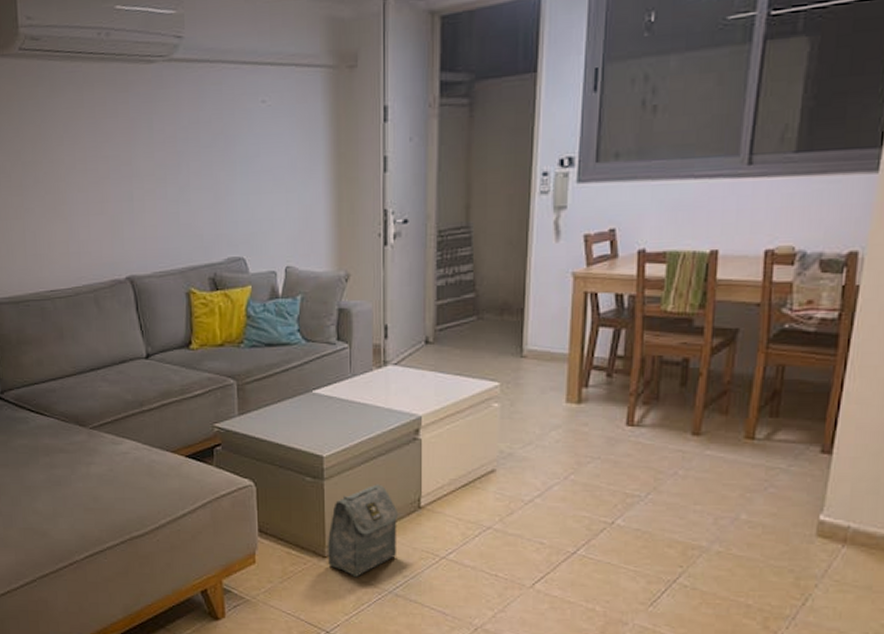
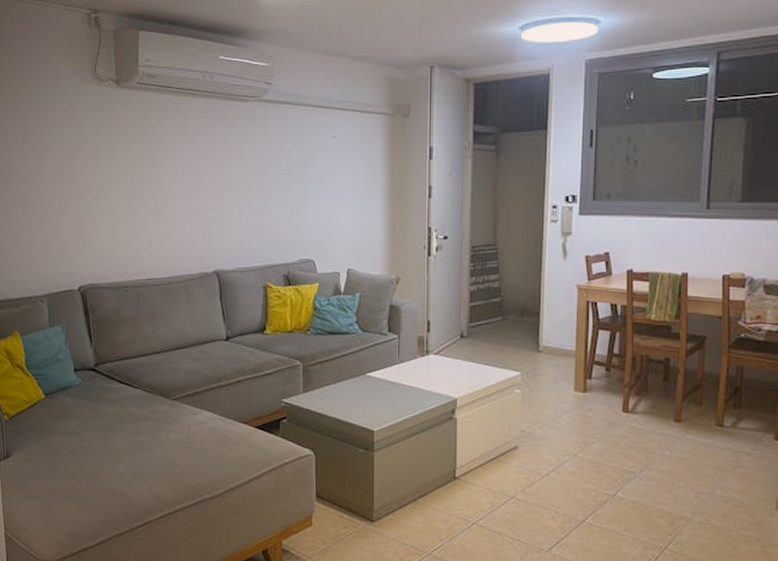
bag: present [328,484,397,578] -> none [376,456,436,541]

